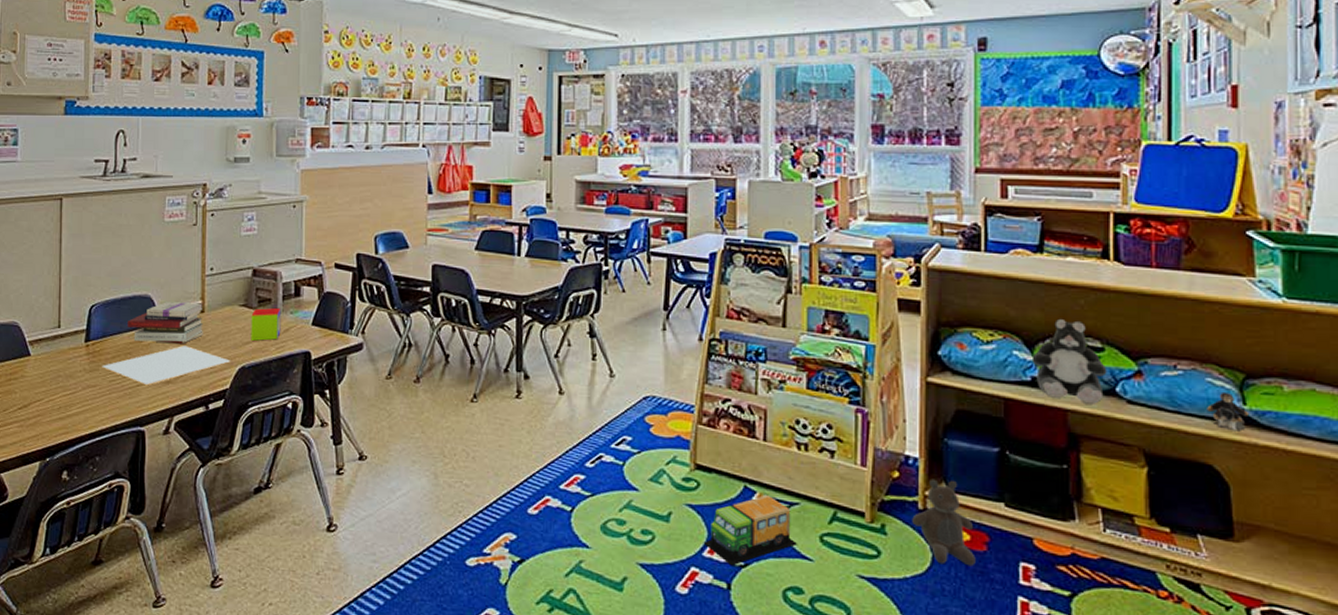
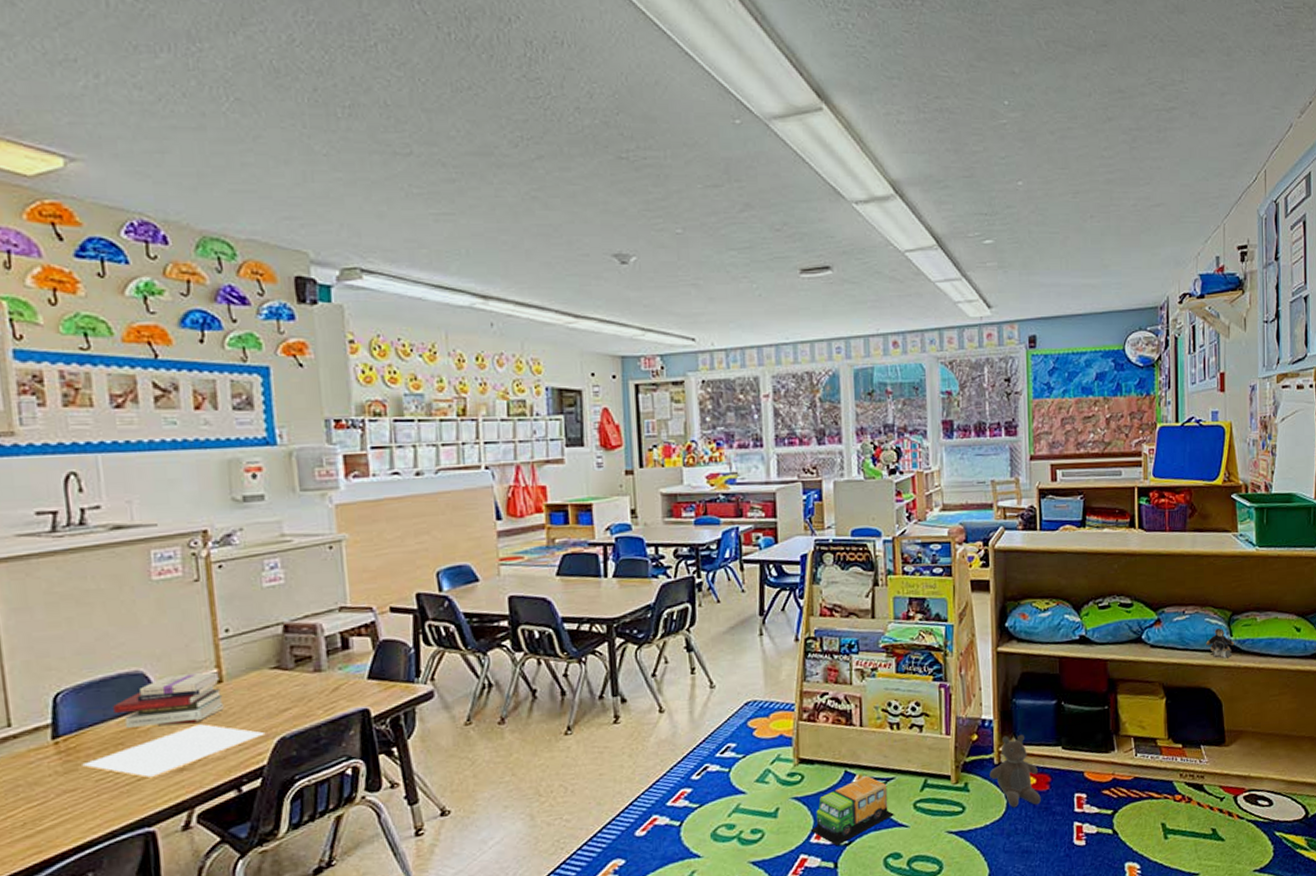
toy block: present [251,307,281,341] -> none [287,664,329,706]
plush toy: present [1031,318,1107,404] -> none [1079,582,1135,653]

